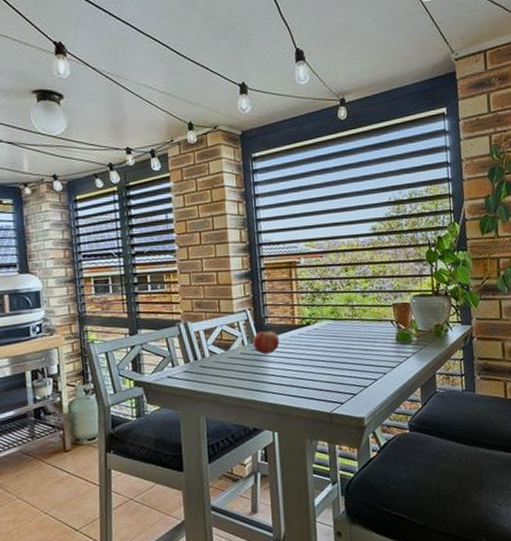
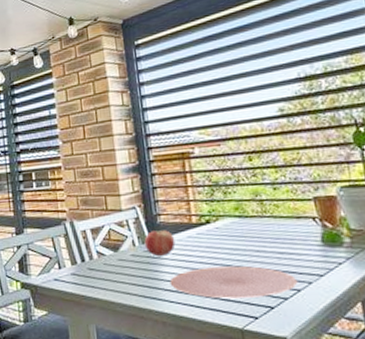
plate: none [273,360,376,389] -> present [169,265,298,299]

